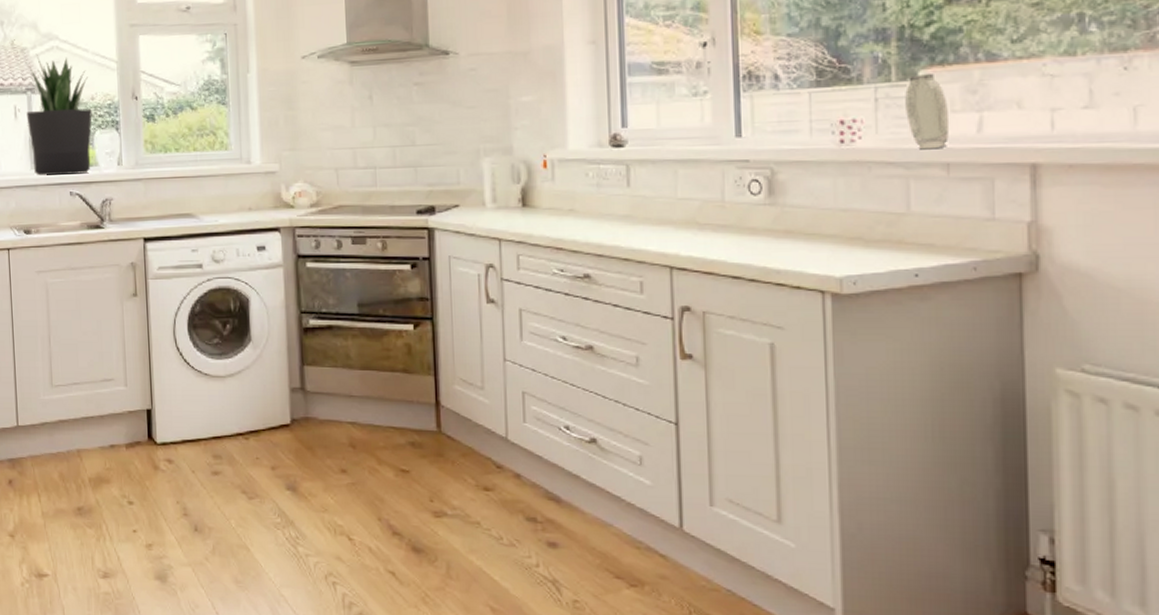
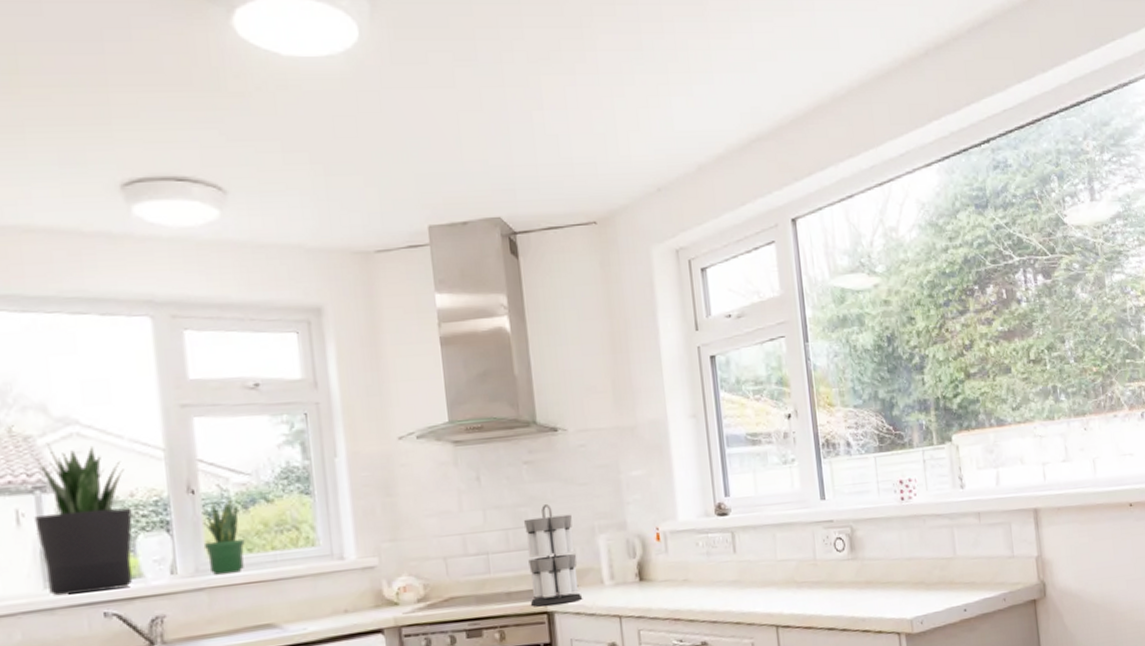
planter: none [142,106,173,170] -> present [203,501,245,576]
spice rack: none [411,124,464,222] -> present [524,503,583,607]
vase: present [905,73,950,150] -> none [944,436,978,502]

